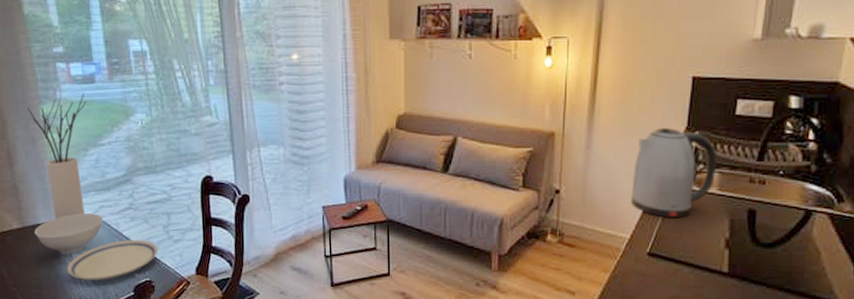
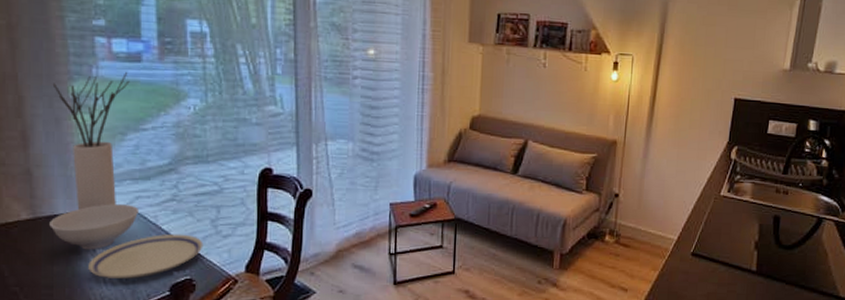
kettle: present [631,128,718,218] -> none [679,142,752,222]

